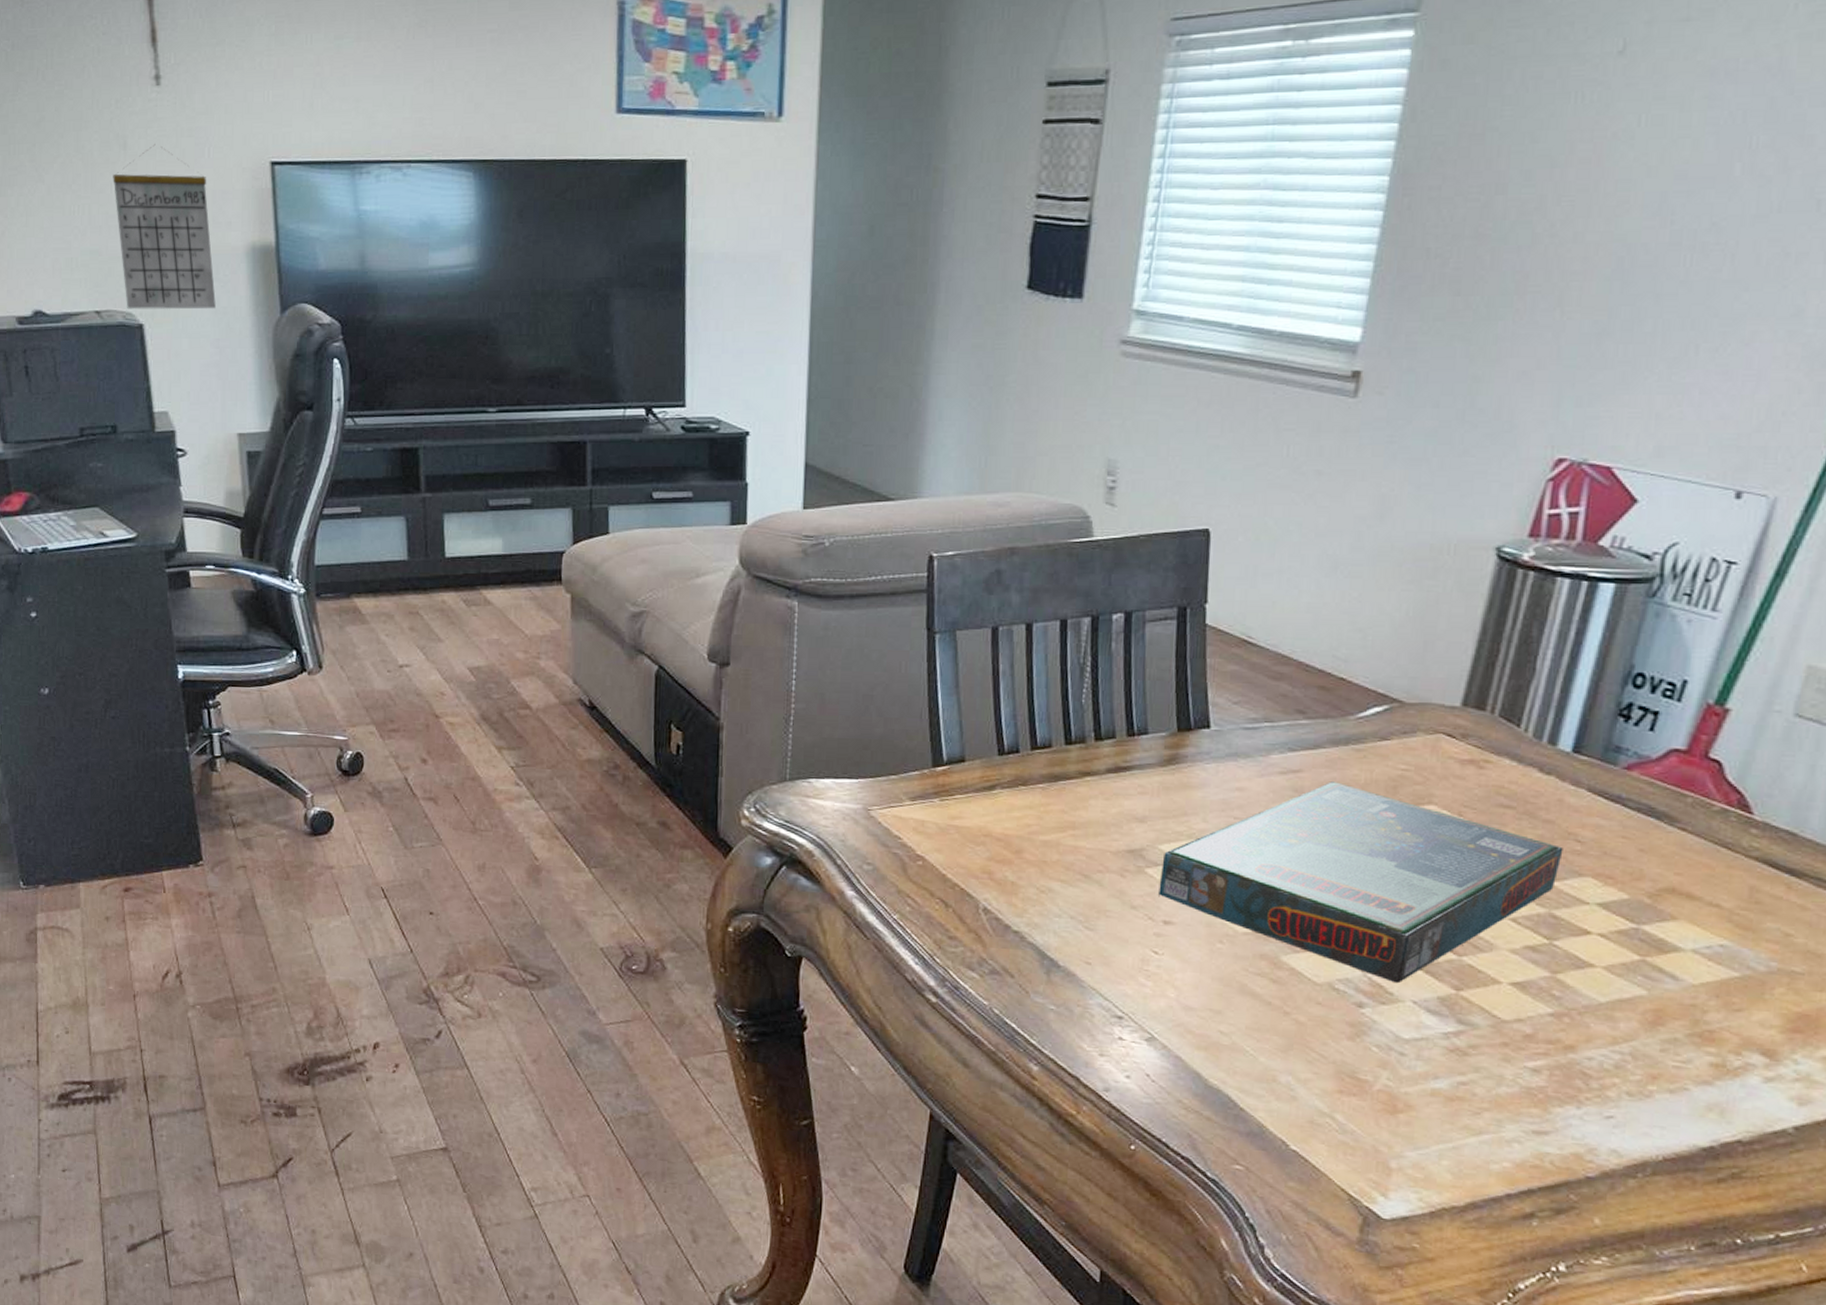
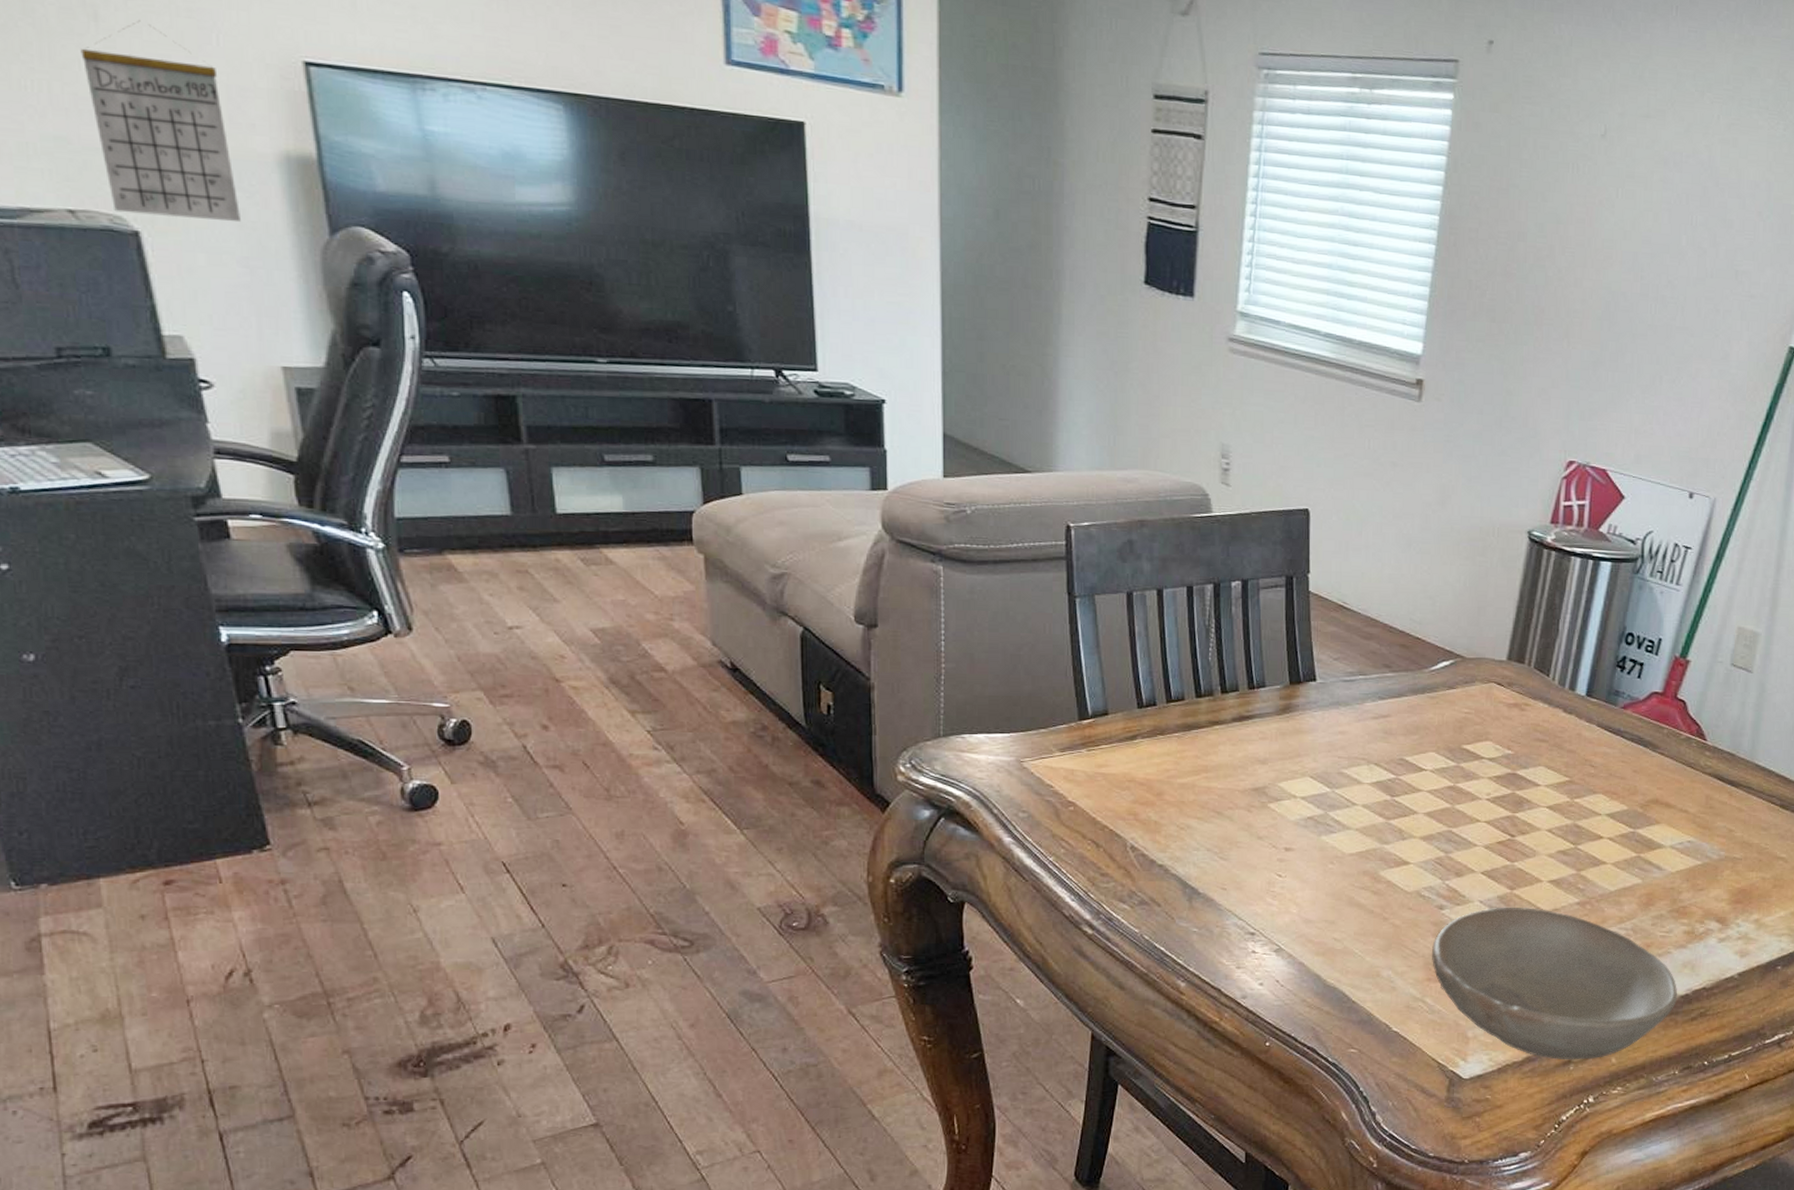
board game: present [1158,781,1563,984] -> none [1280,724,1582,888]
bowl: none [1345,1011,1698,1216] -> present [1432,907,1678,1060]

